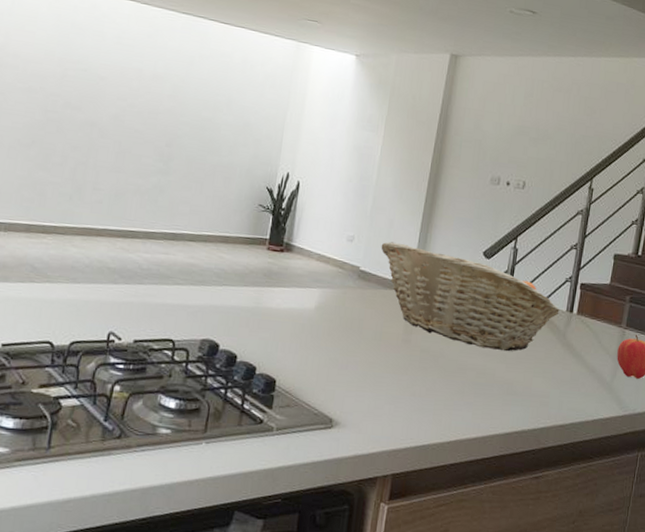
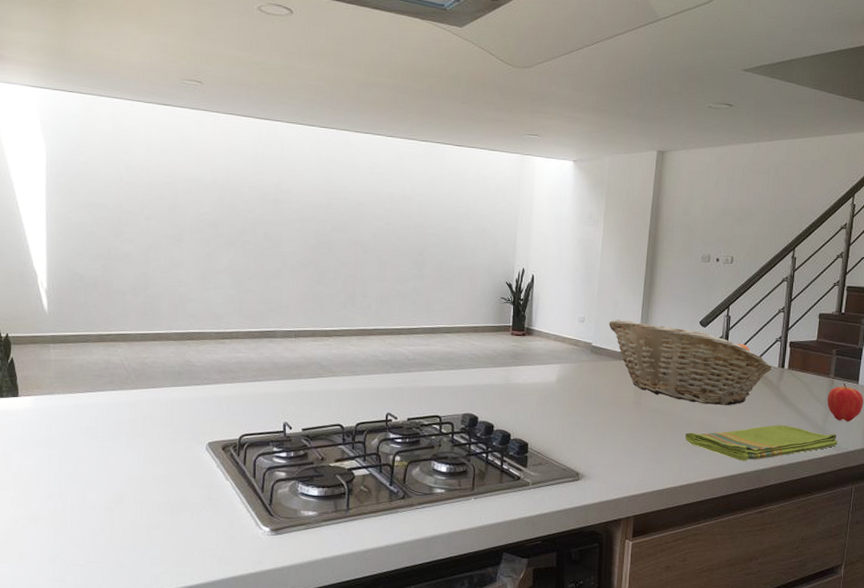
dish towel: none [458,377,625,417] -> present [685,425,837,461]

